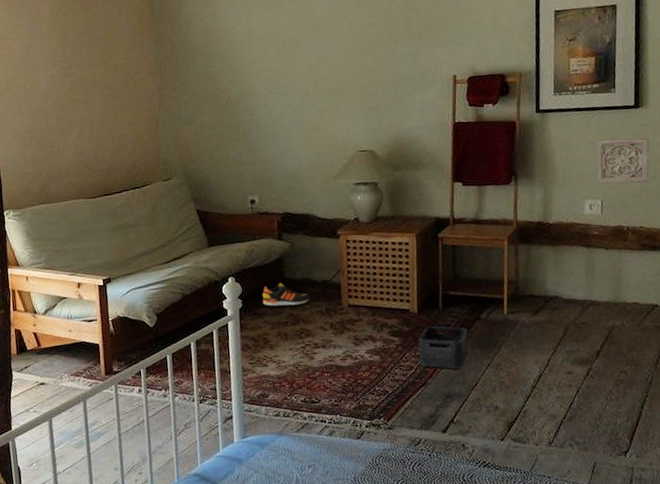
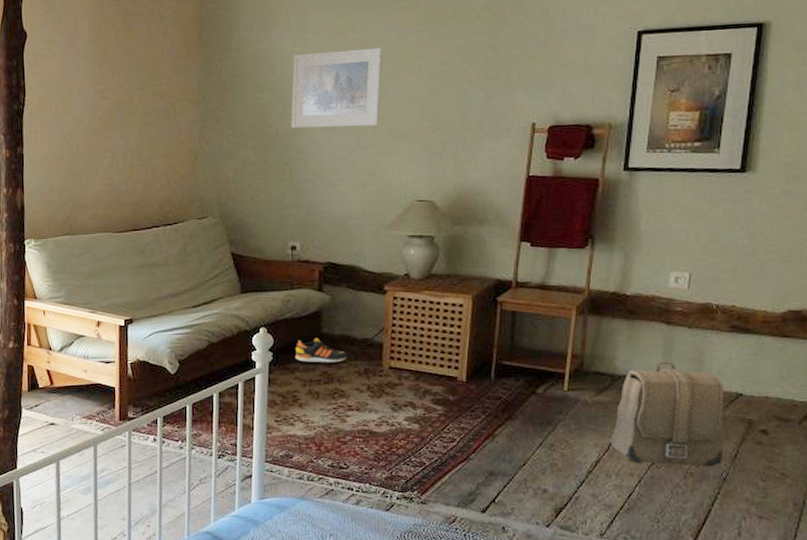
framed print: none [237,15,320,93] -> present [291,47,383,129]
storage bin: present [418,326,469,369] -> none [462,397,521,446]
backpack: none [549,279,647,375] -> present [611,360,724,467]
wall ornament: present [597,137,650,184] -> none [688,204,753,257]

